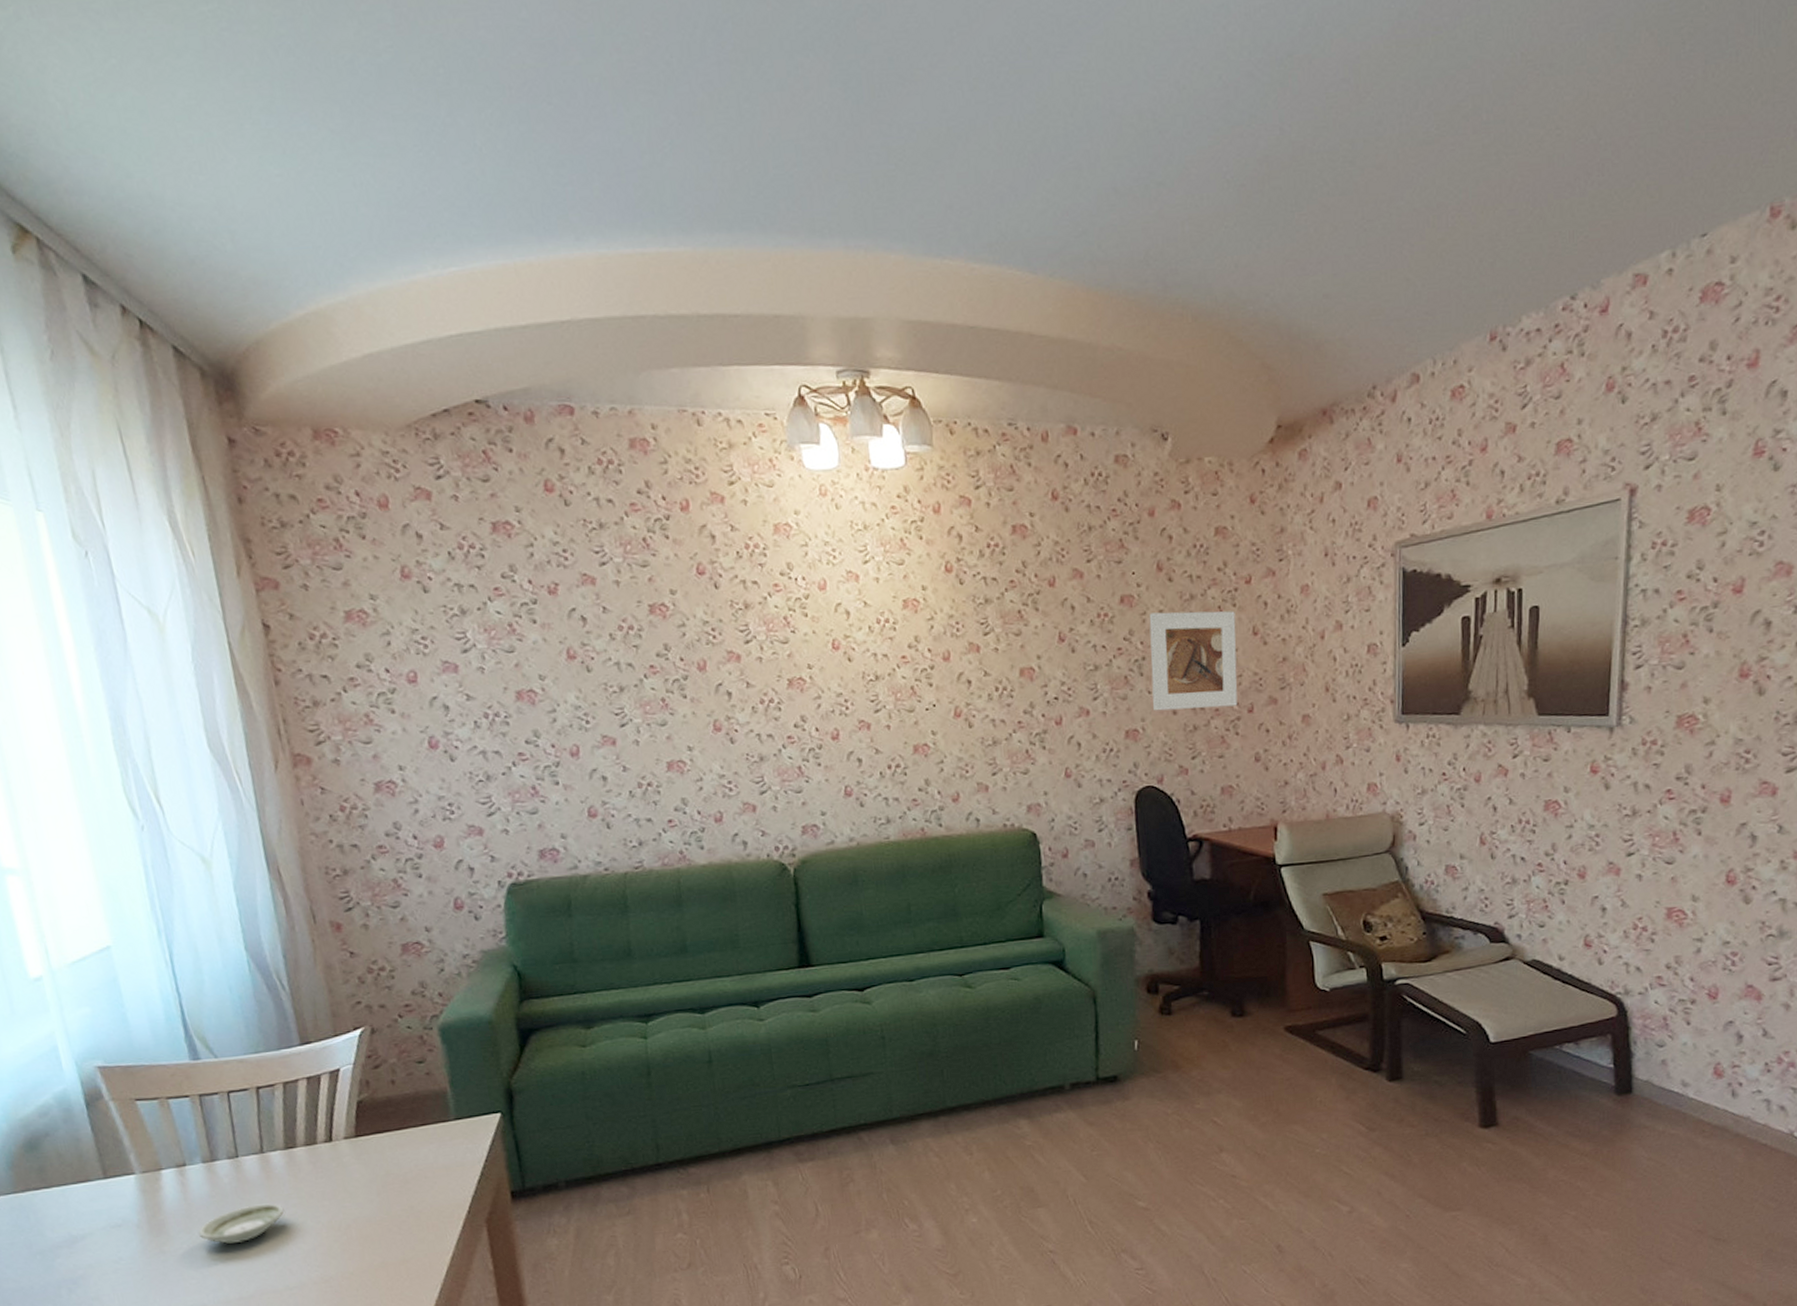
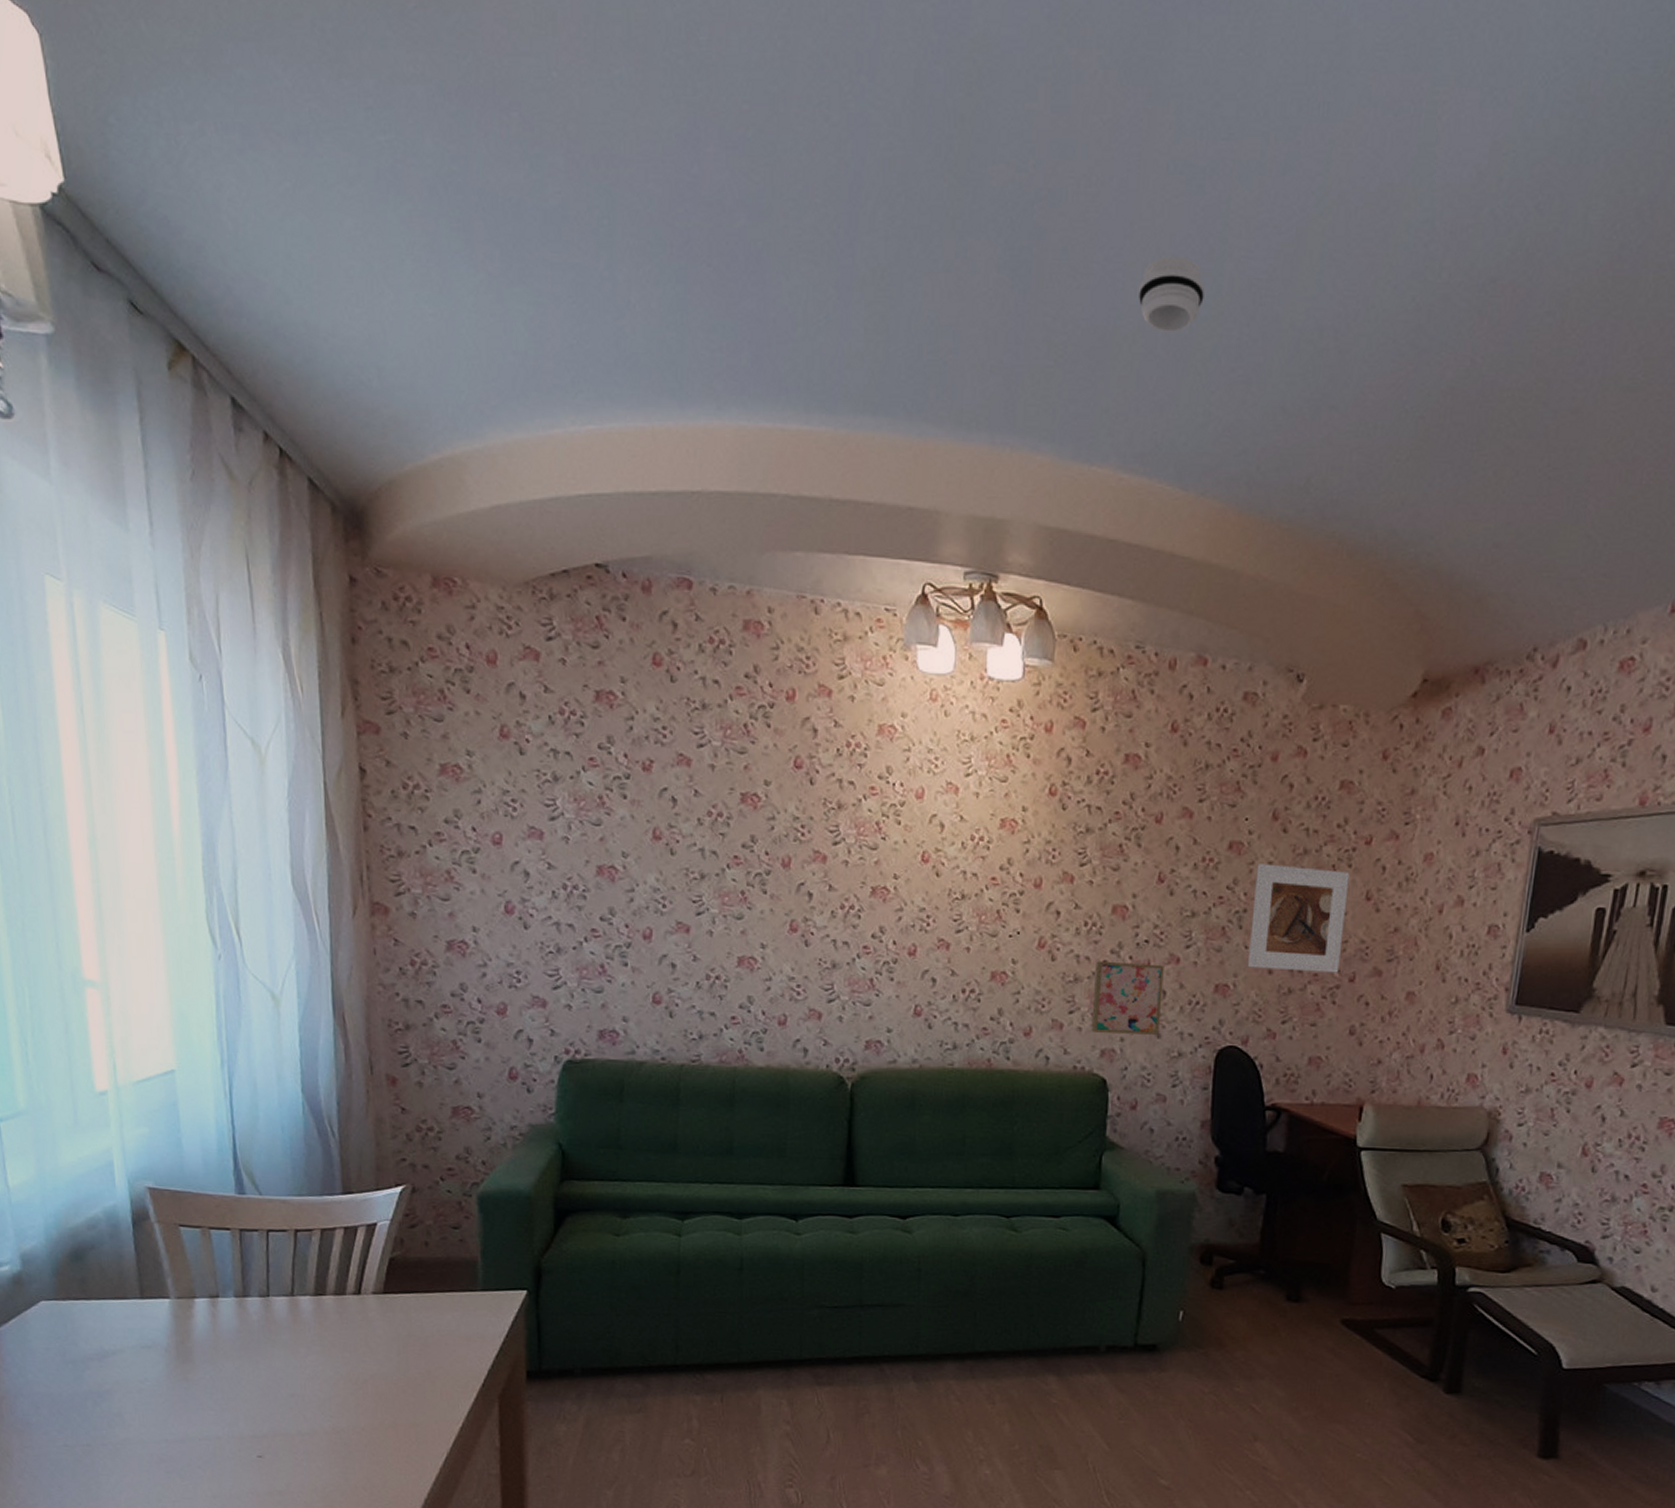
saucer: present [198,1203,284,1244] -> none [222,1346,306,1381]
smoke detector: none [964,57,1028,129] -> present [1137,257,1205,332]
wall art: none [1011,718,1079,790] -> present [1091,960,1164,1035]

